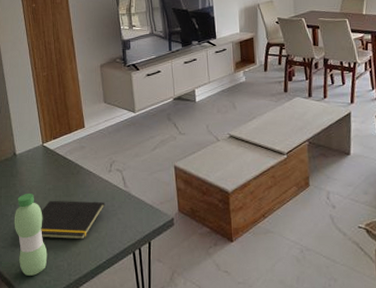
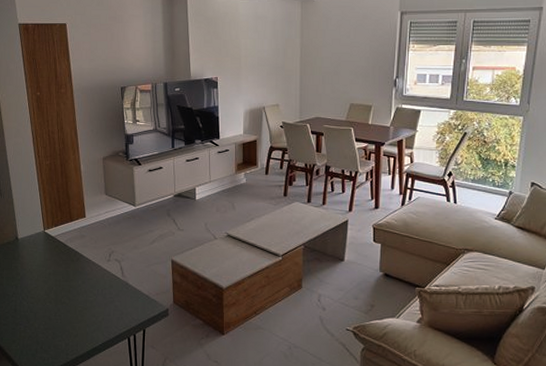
water bottle: present [14,194,48,276] -> none [15,276,46,353]
notepad: present [41,200,105,240] -> none [40,284,103,323]

